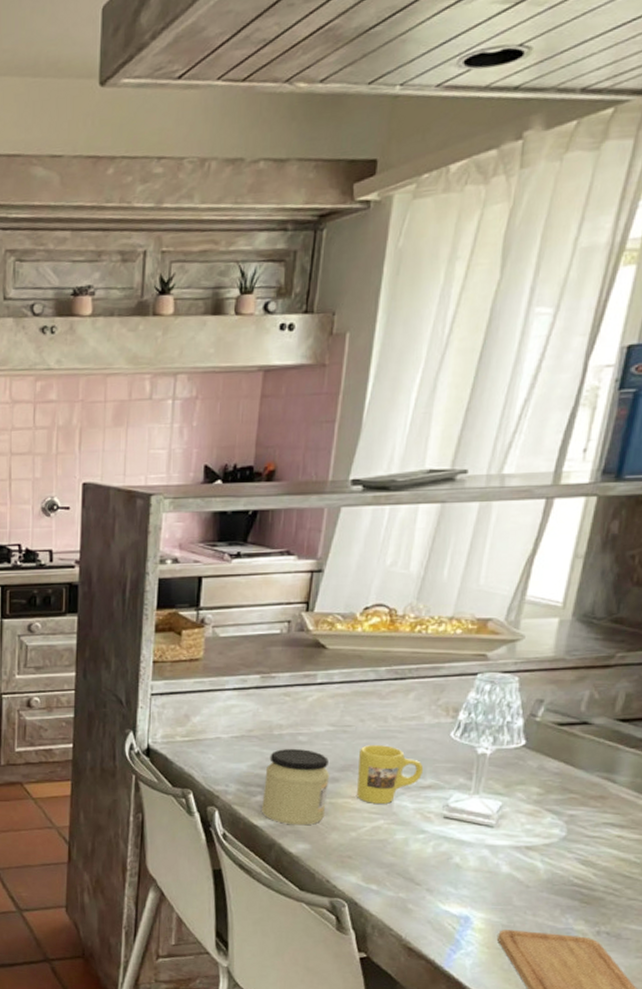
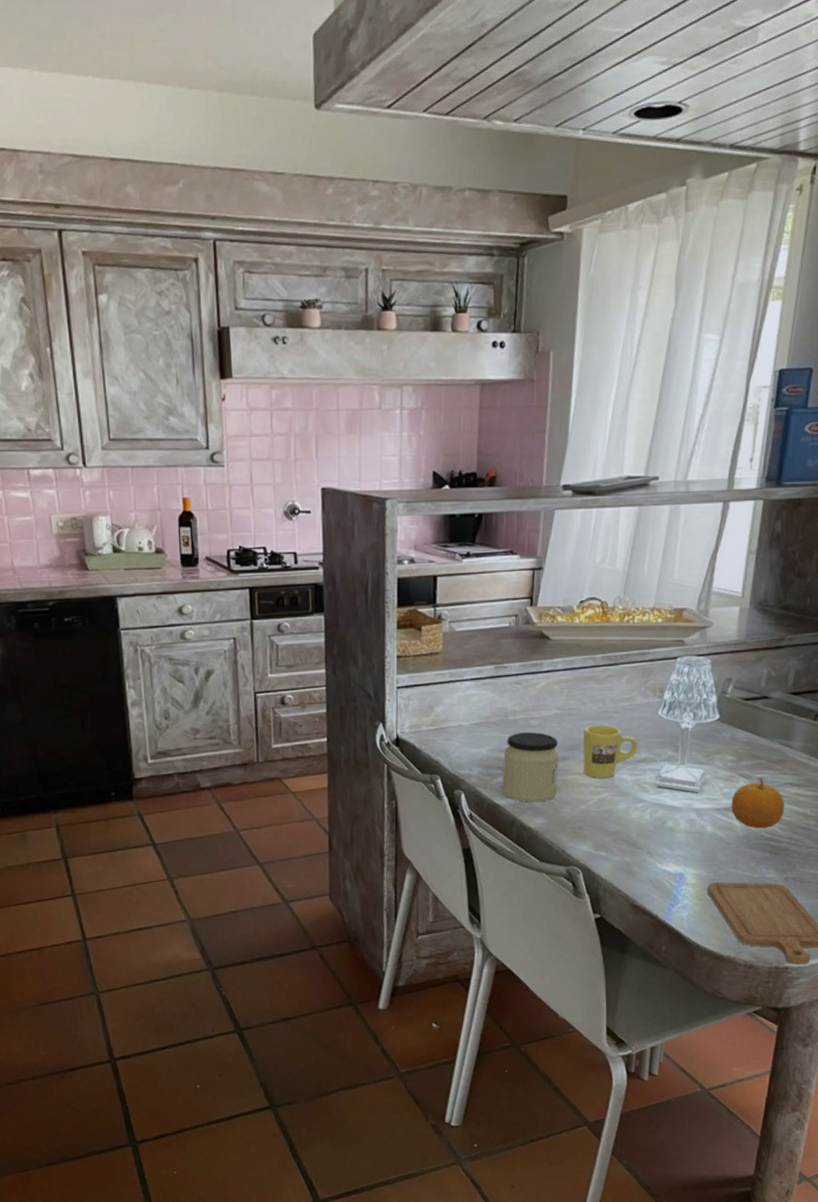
fruit: none [533,815,603,873] -> present [731,778,785,829]

